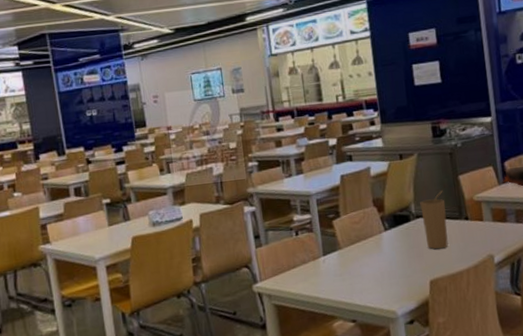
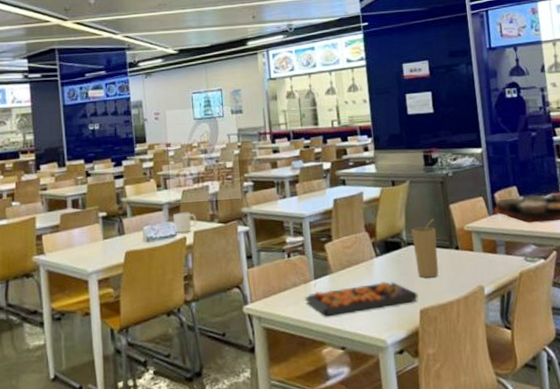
mug: none [177,195,203,217] -> present [172,212,197,234]
food tray: none [314,255,428,291] -> present [305,281,418,316]

